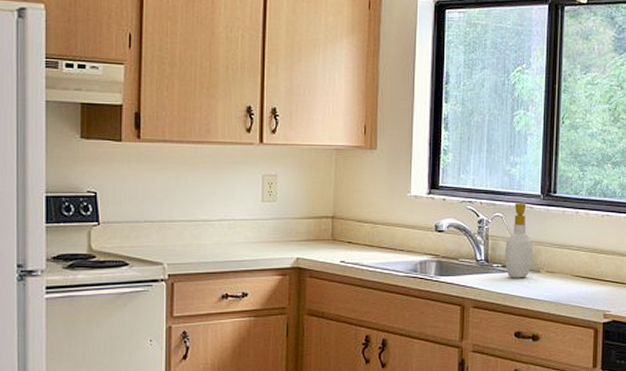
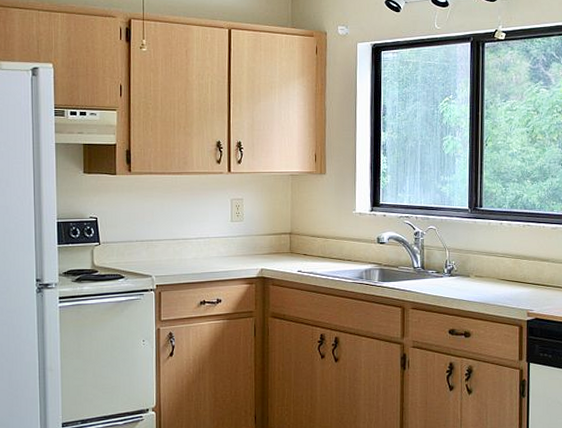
soap bottle: present [505,203,534,278] -> none [439,216,463,283]

